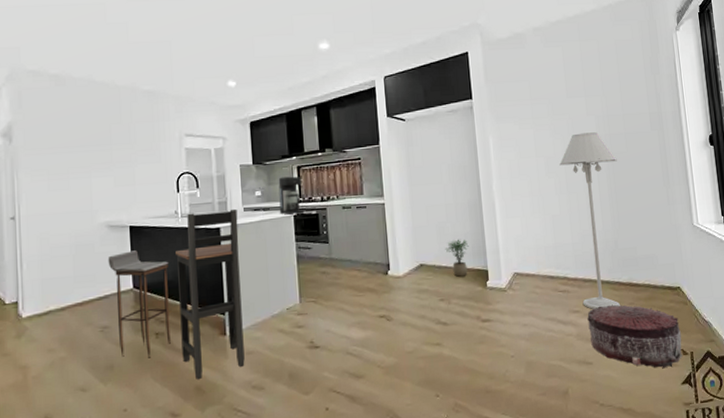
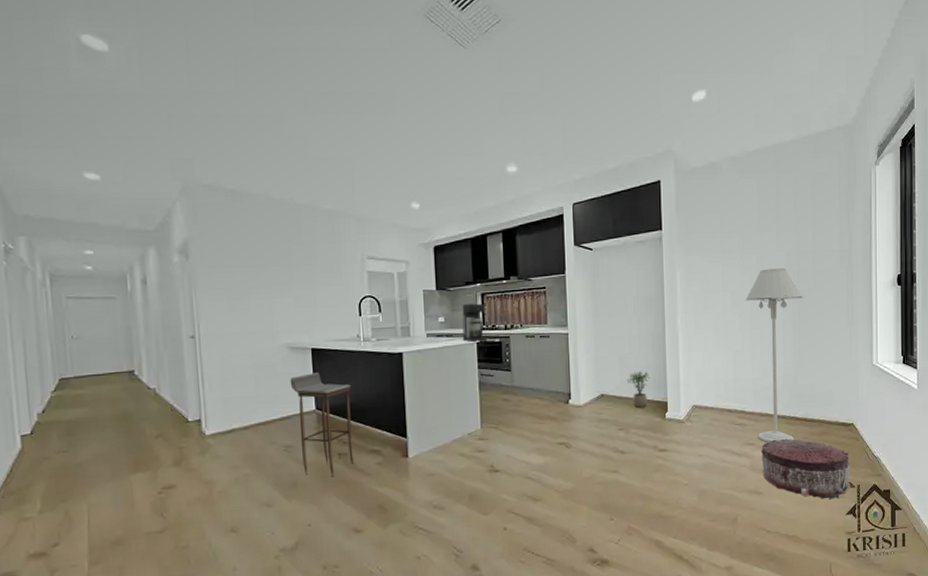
bar stool: present [176,208,245,379] -> none [358,334,426,498]

